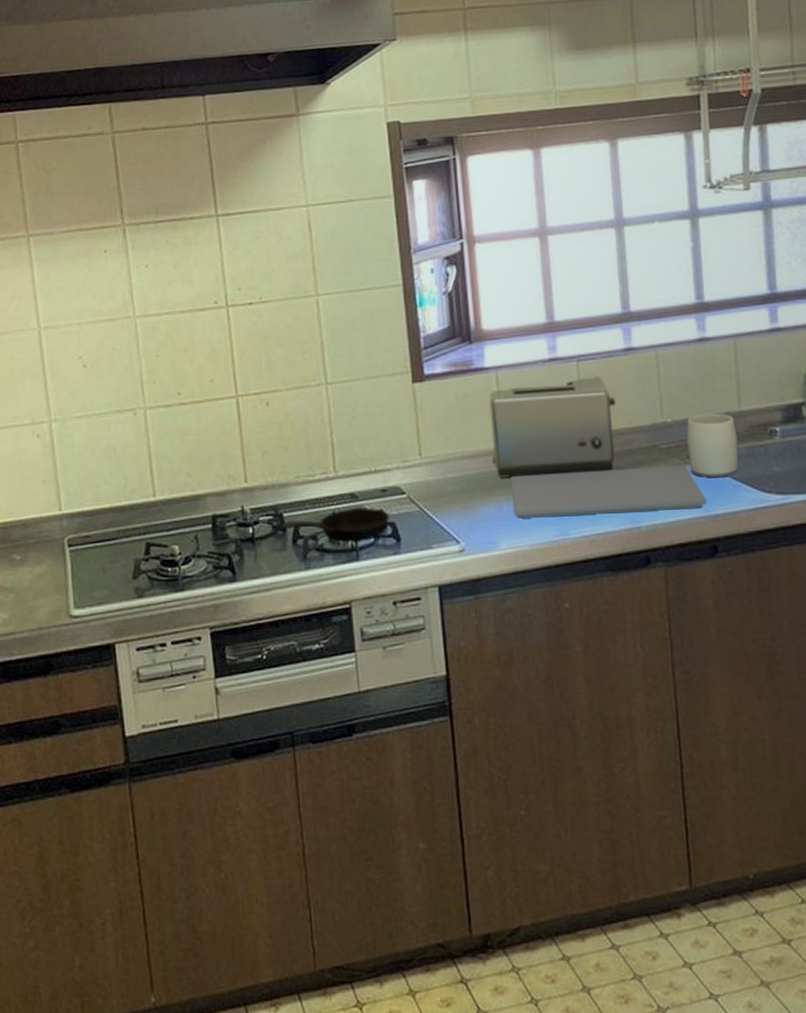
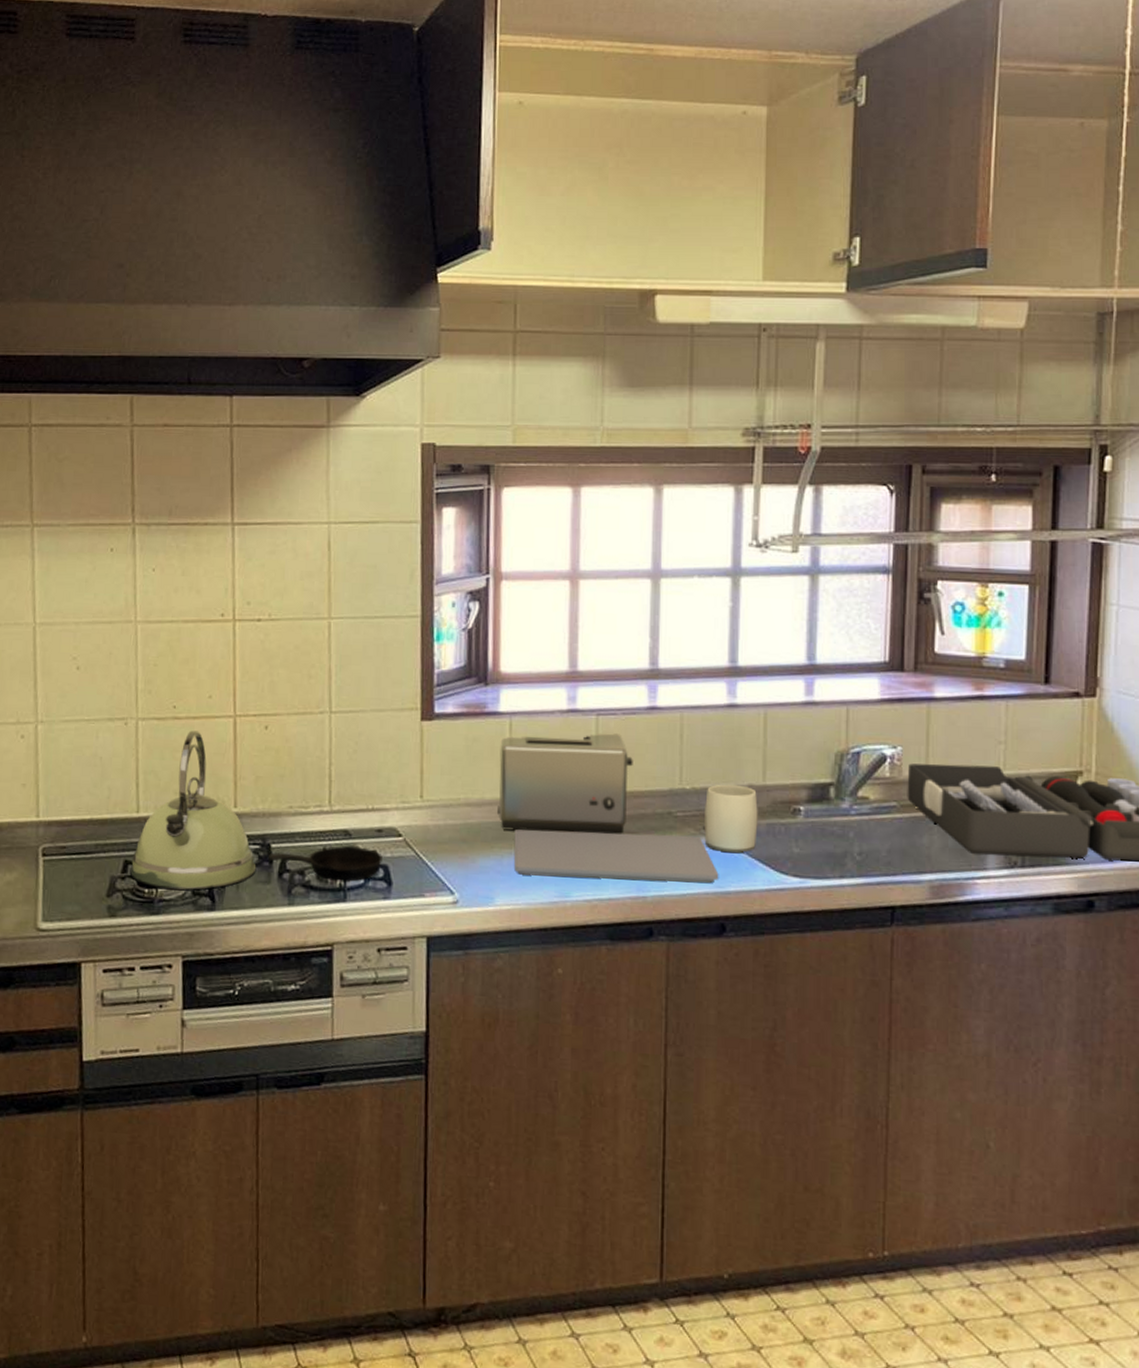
kettle: none [152,414,272,567] -> present [129,730,257,891]

